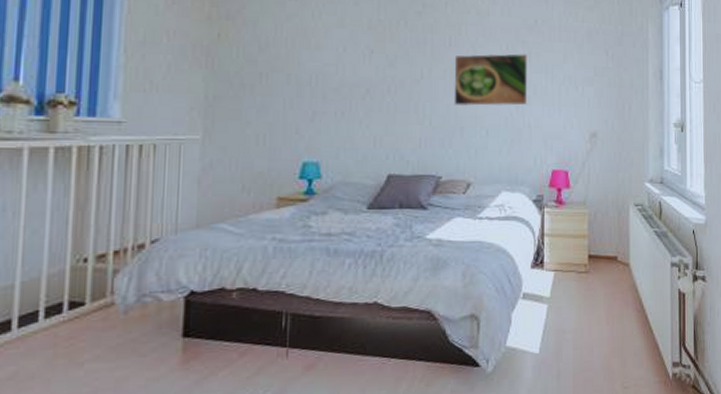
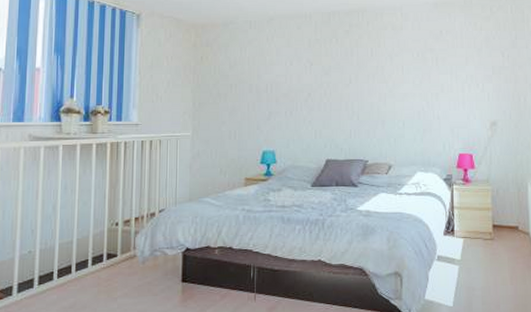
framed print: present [454,53,528,107] -> none [375,59,437,104]

